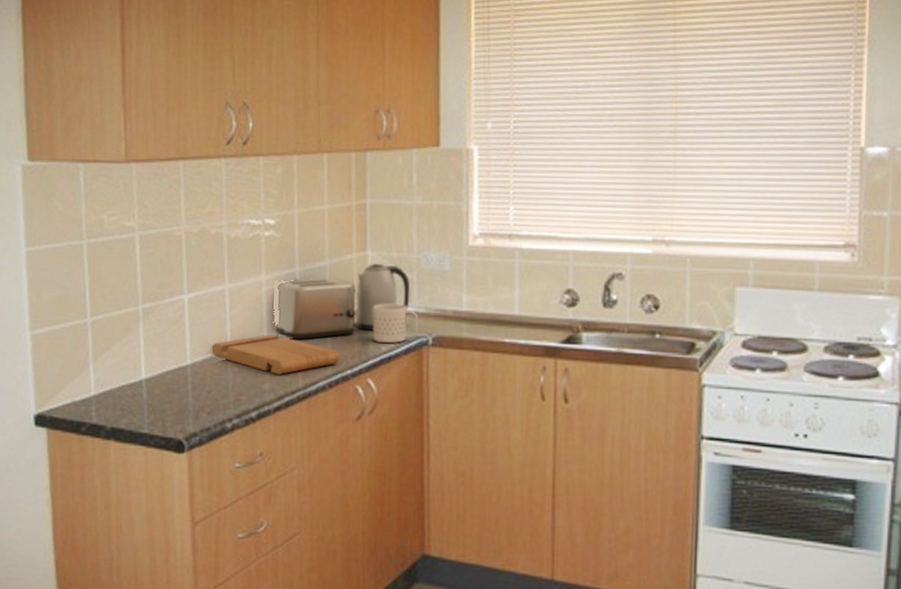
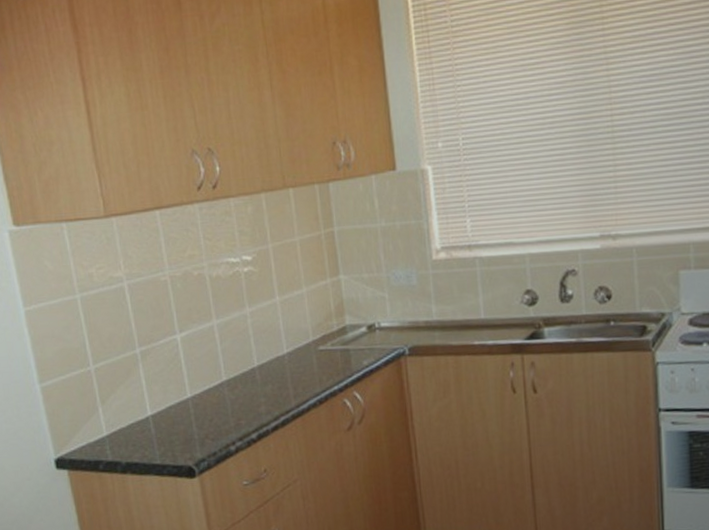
cutting board: present [213,334,341,375] -> none [209,361,327,398]
toaster: present [274,277,356,340] -> none [261,303,337,364]
kettle: present [355,264,411,331] -> none [333,286,385,349]
mug: present [372,303,419,344] -> none [351,320,395,359]

